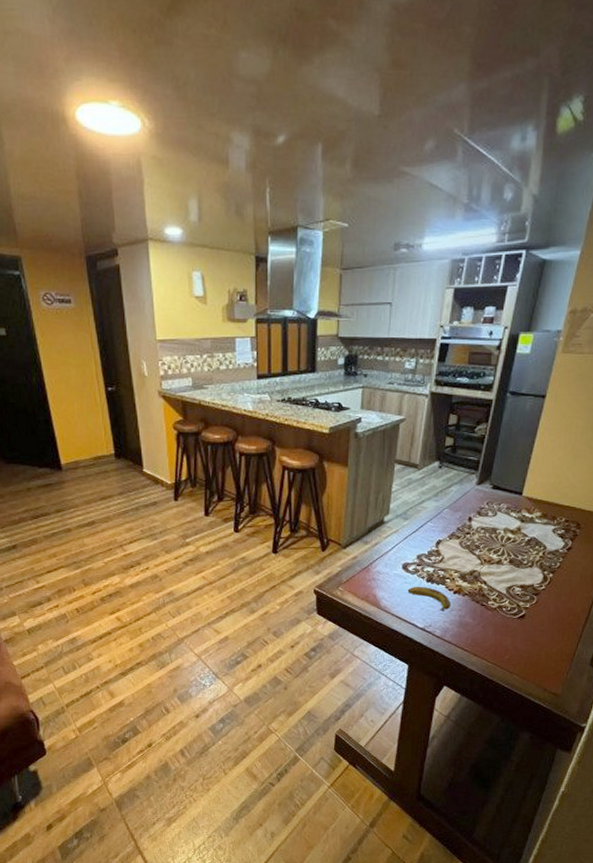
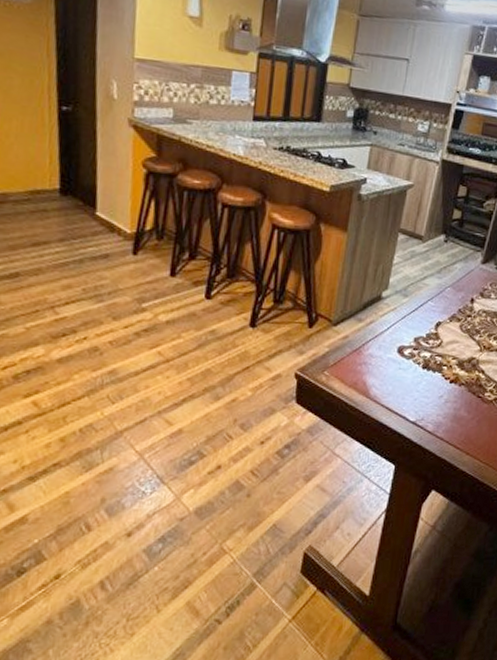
banana: present [407,586,451,611] -> none [401,373,447,403]

